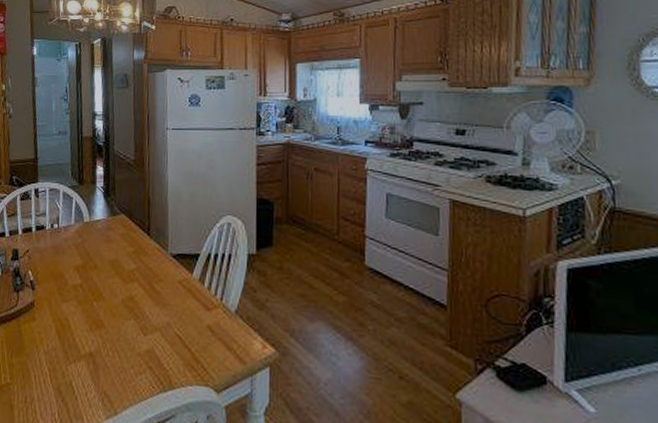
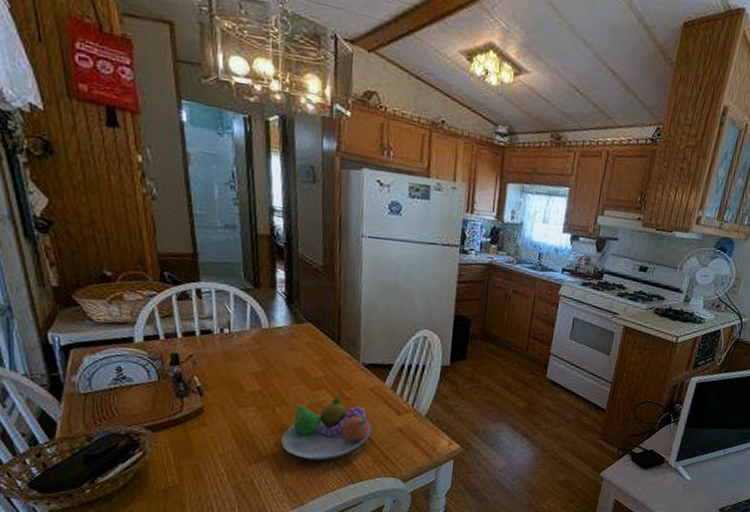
fruit bowl: none [98,291,181,363] -> present [281,397,371,461]

